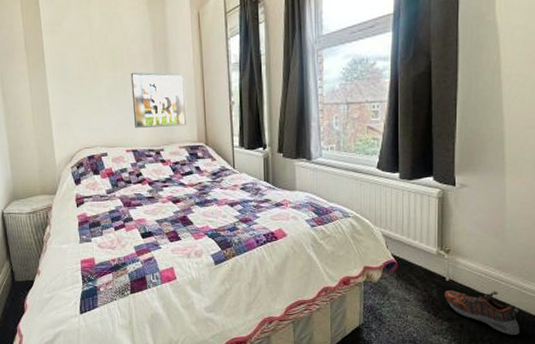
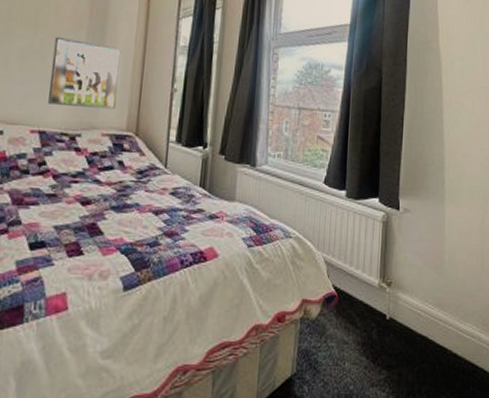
shoe: present [444,290,520,335] -> none [384,331,457,386]

